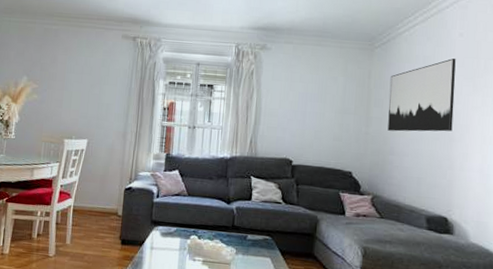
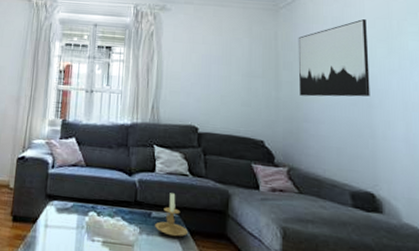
candle holder: none [250,217,279,256] -> present [155,192,188,237]

